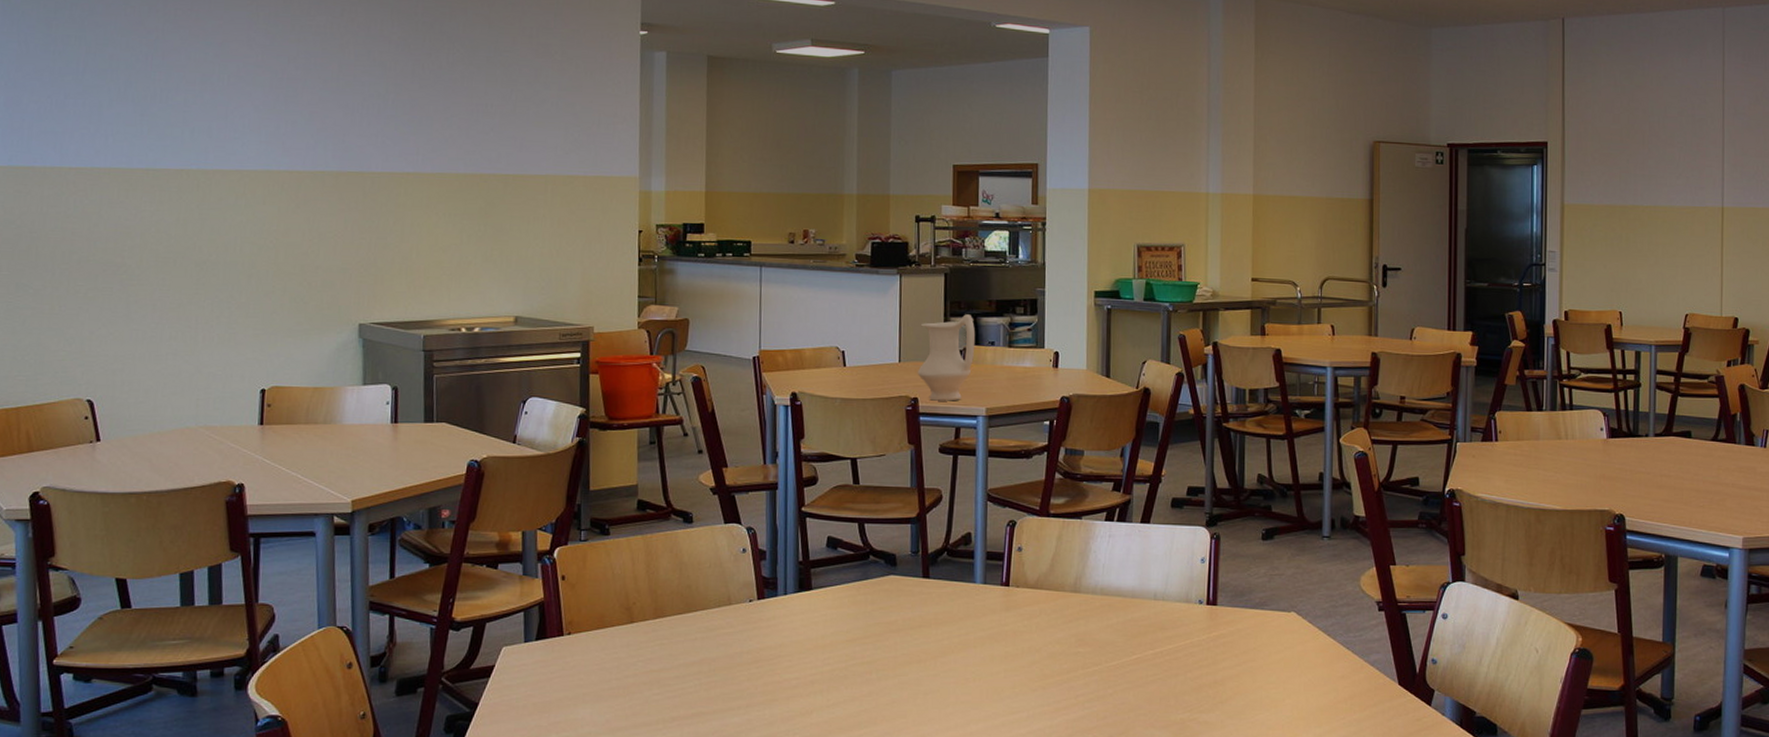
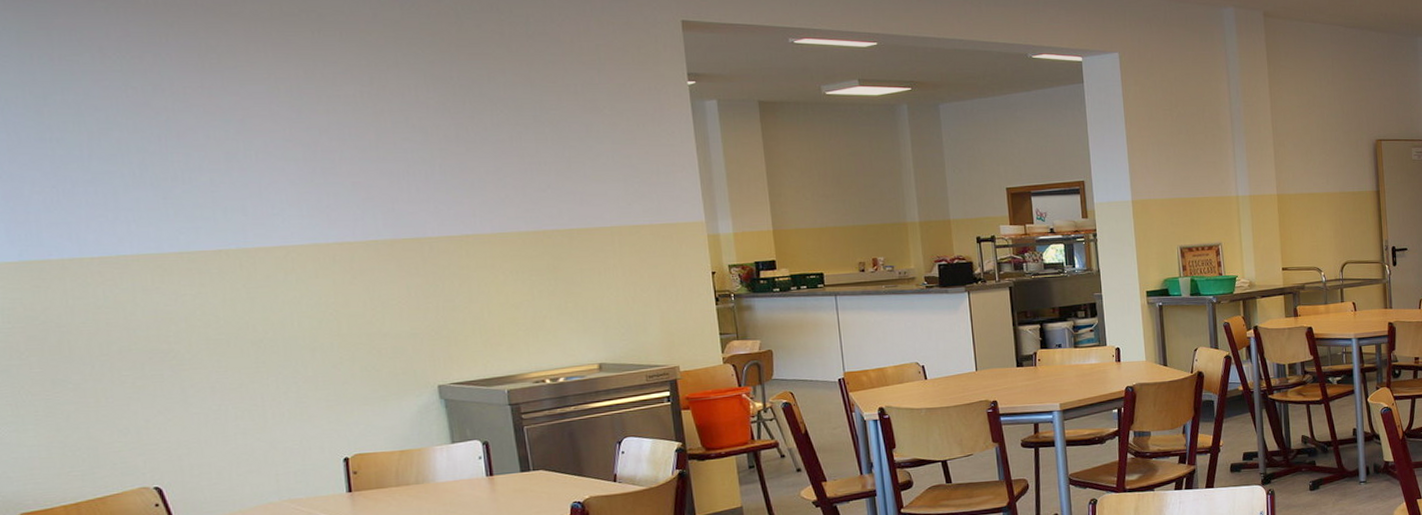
jug: present [917,314,976,401] -> none [992,322,1045,402]

